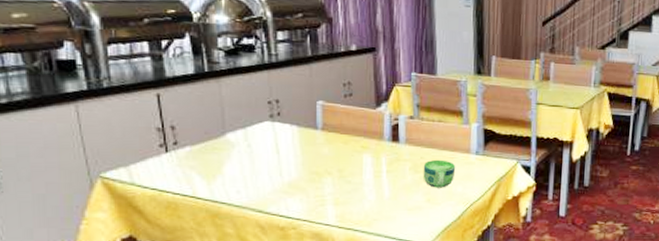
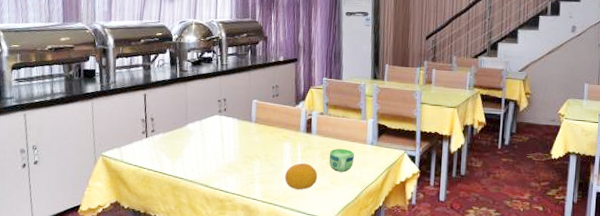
fruit: none [367,179,410,211] -> present [285,163,318,190]

